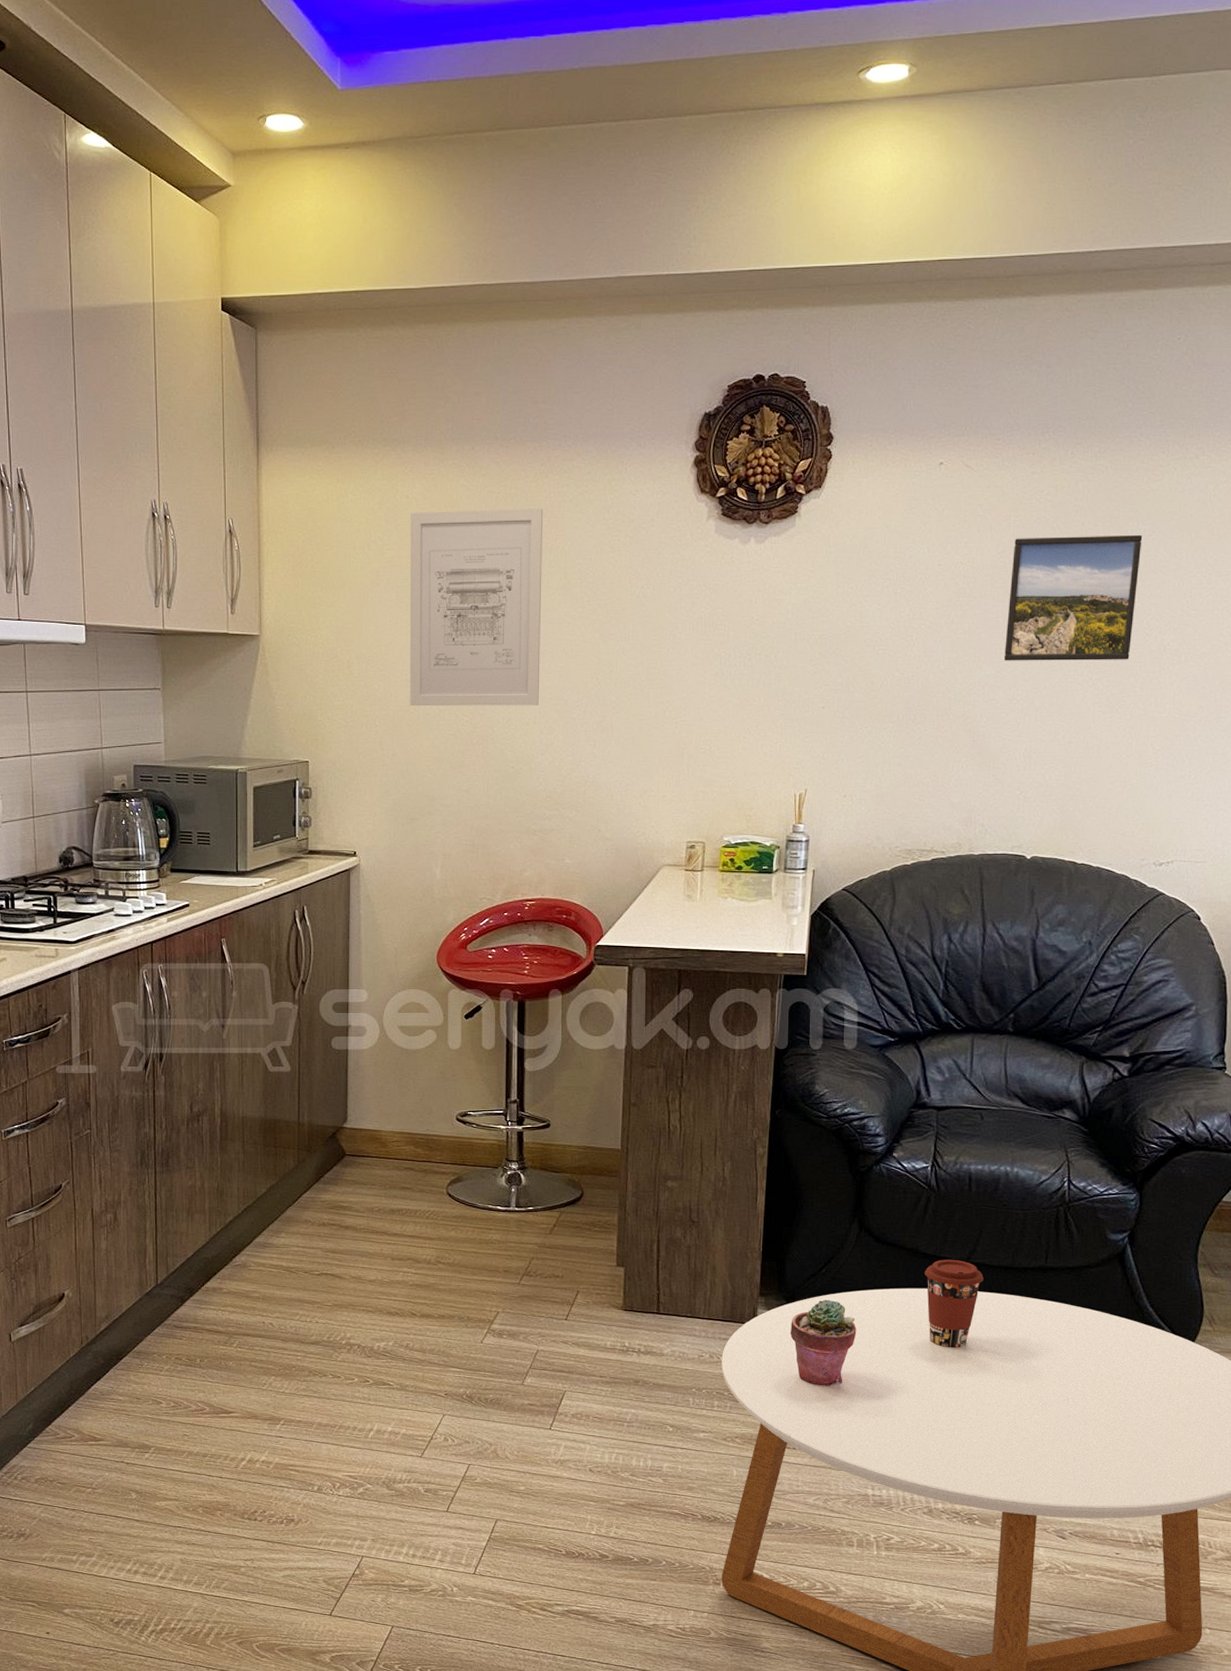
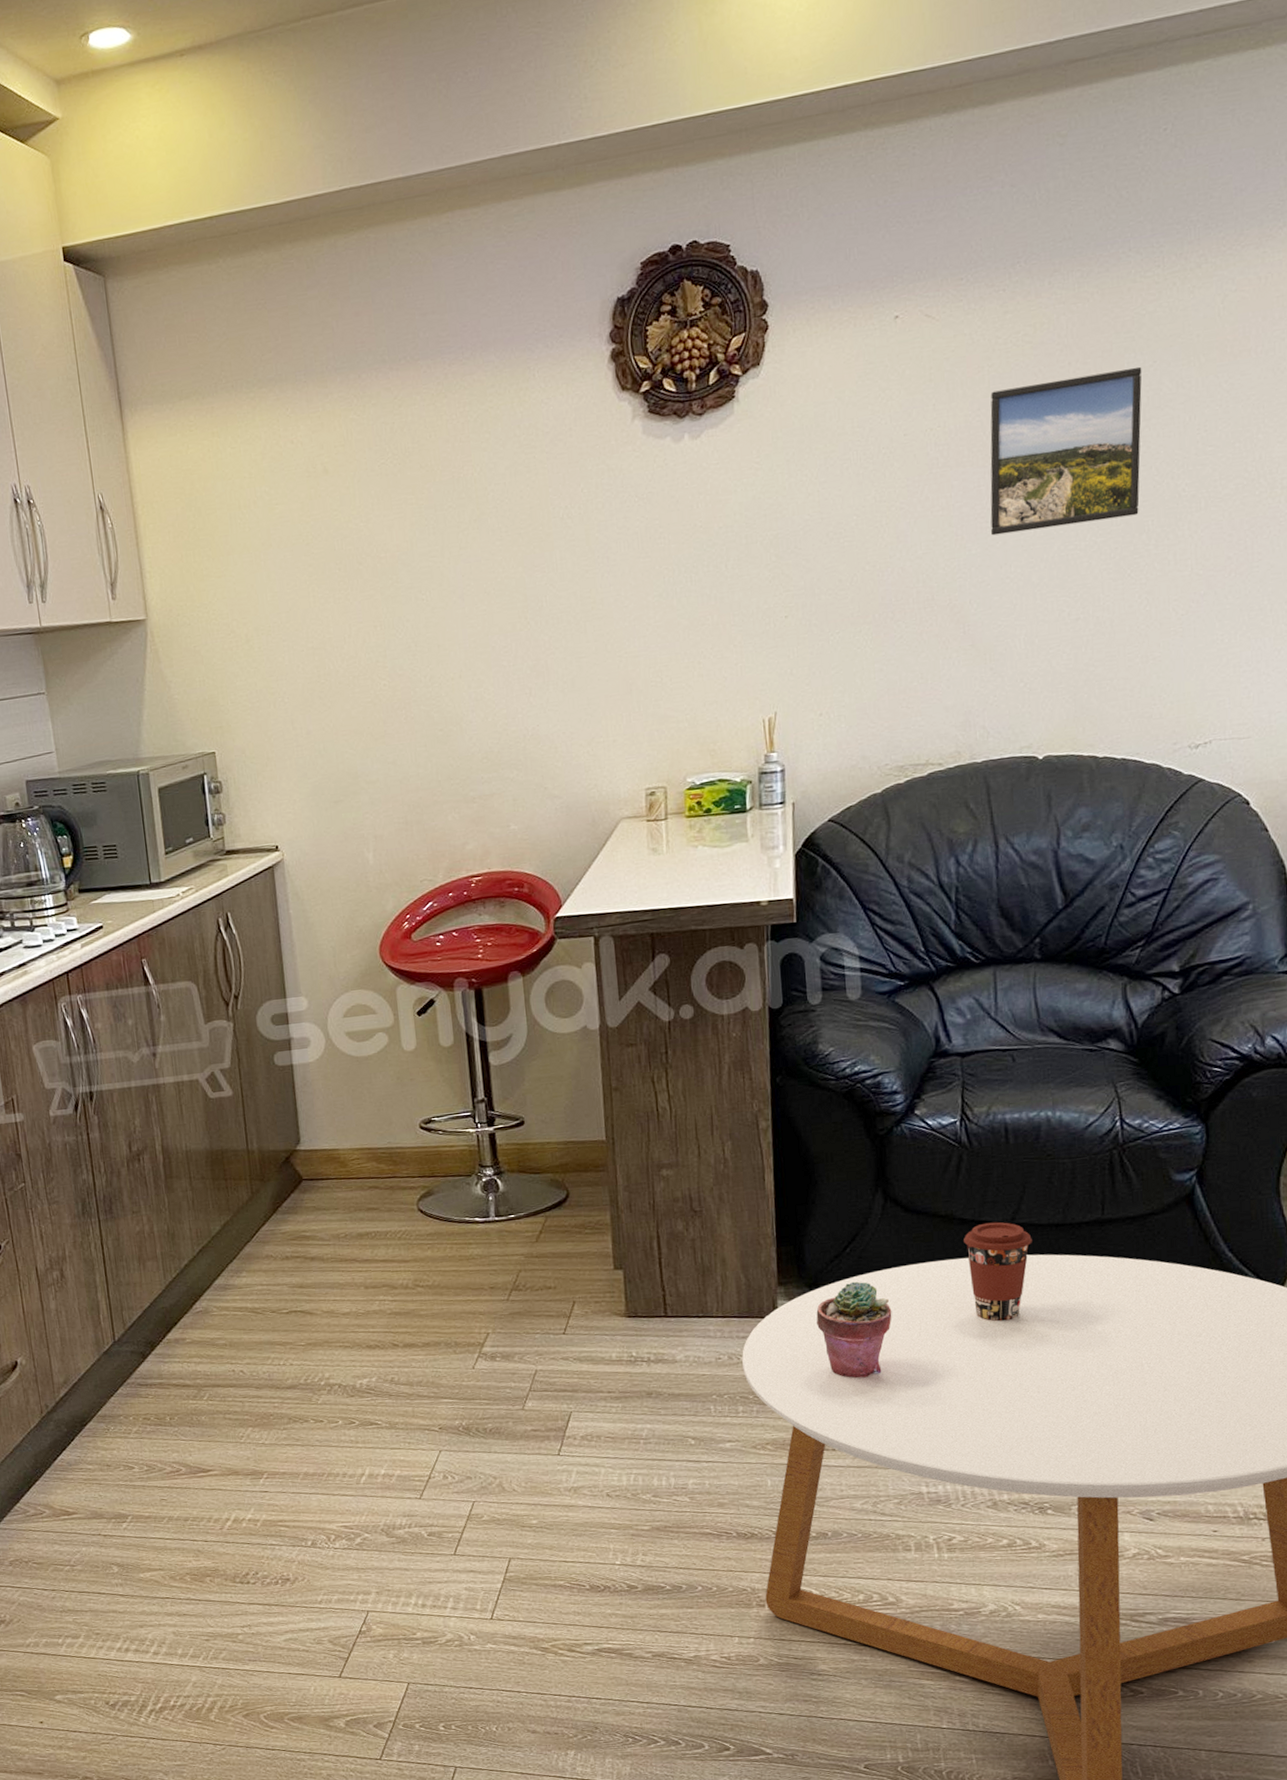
wall art: present [410,508,543,707] -> none [296,433,463,676]

